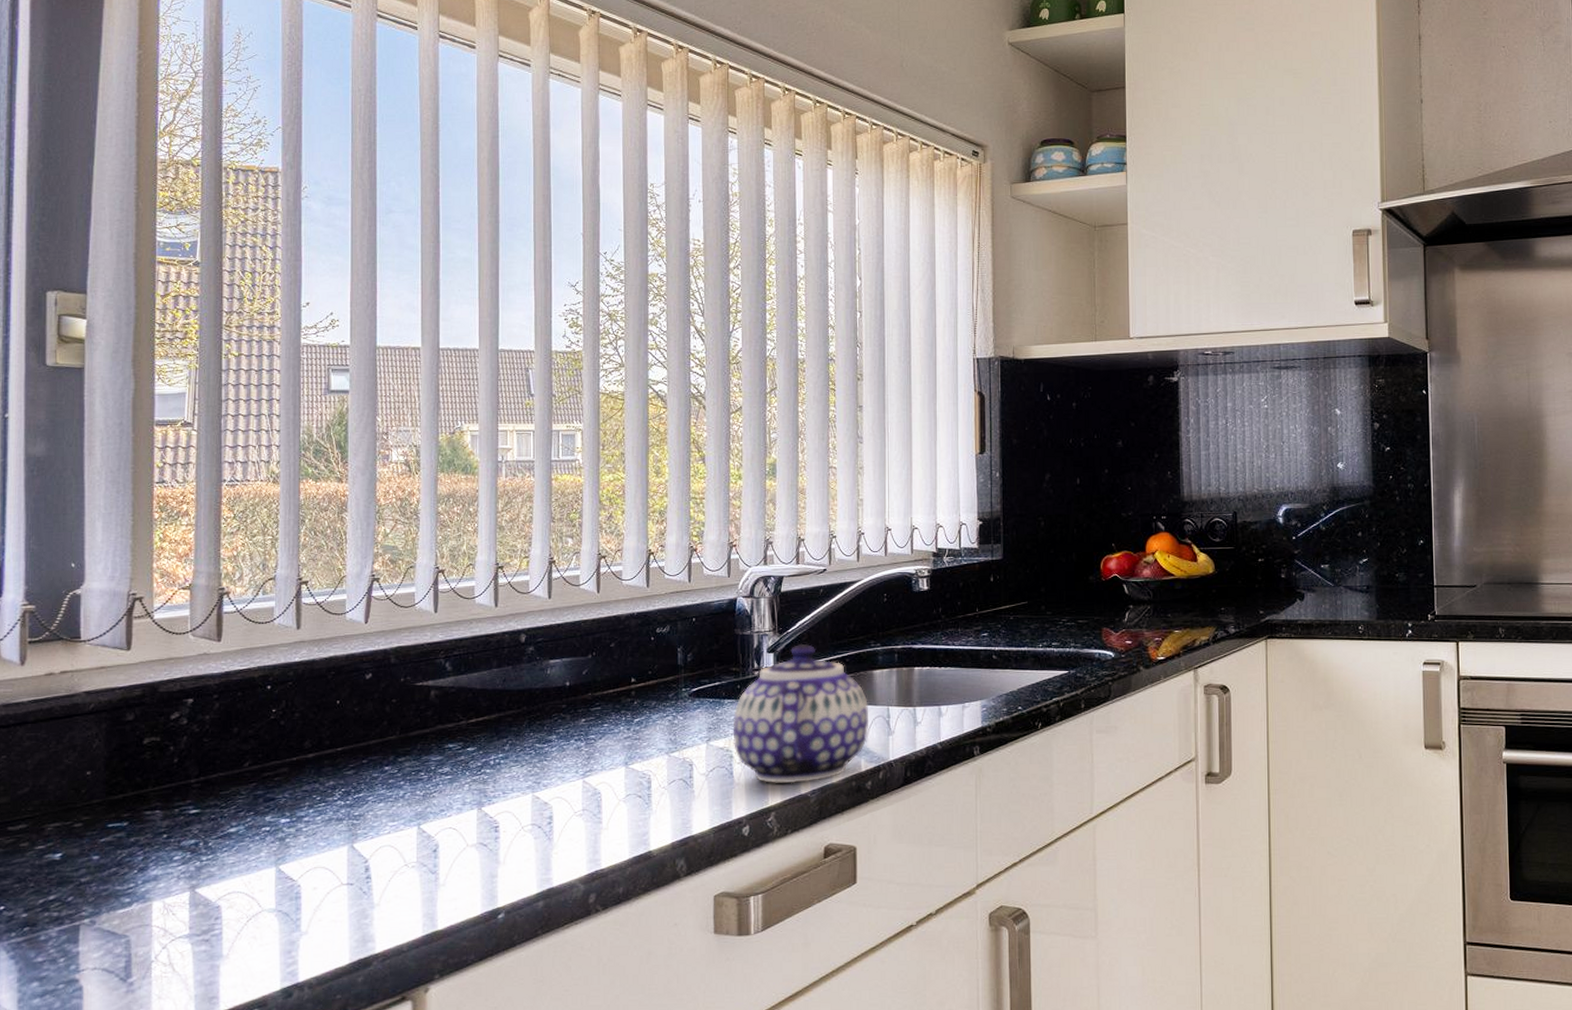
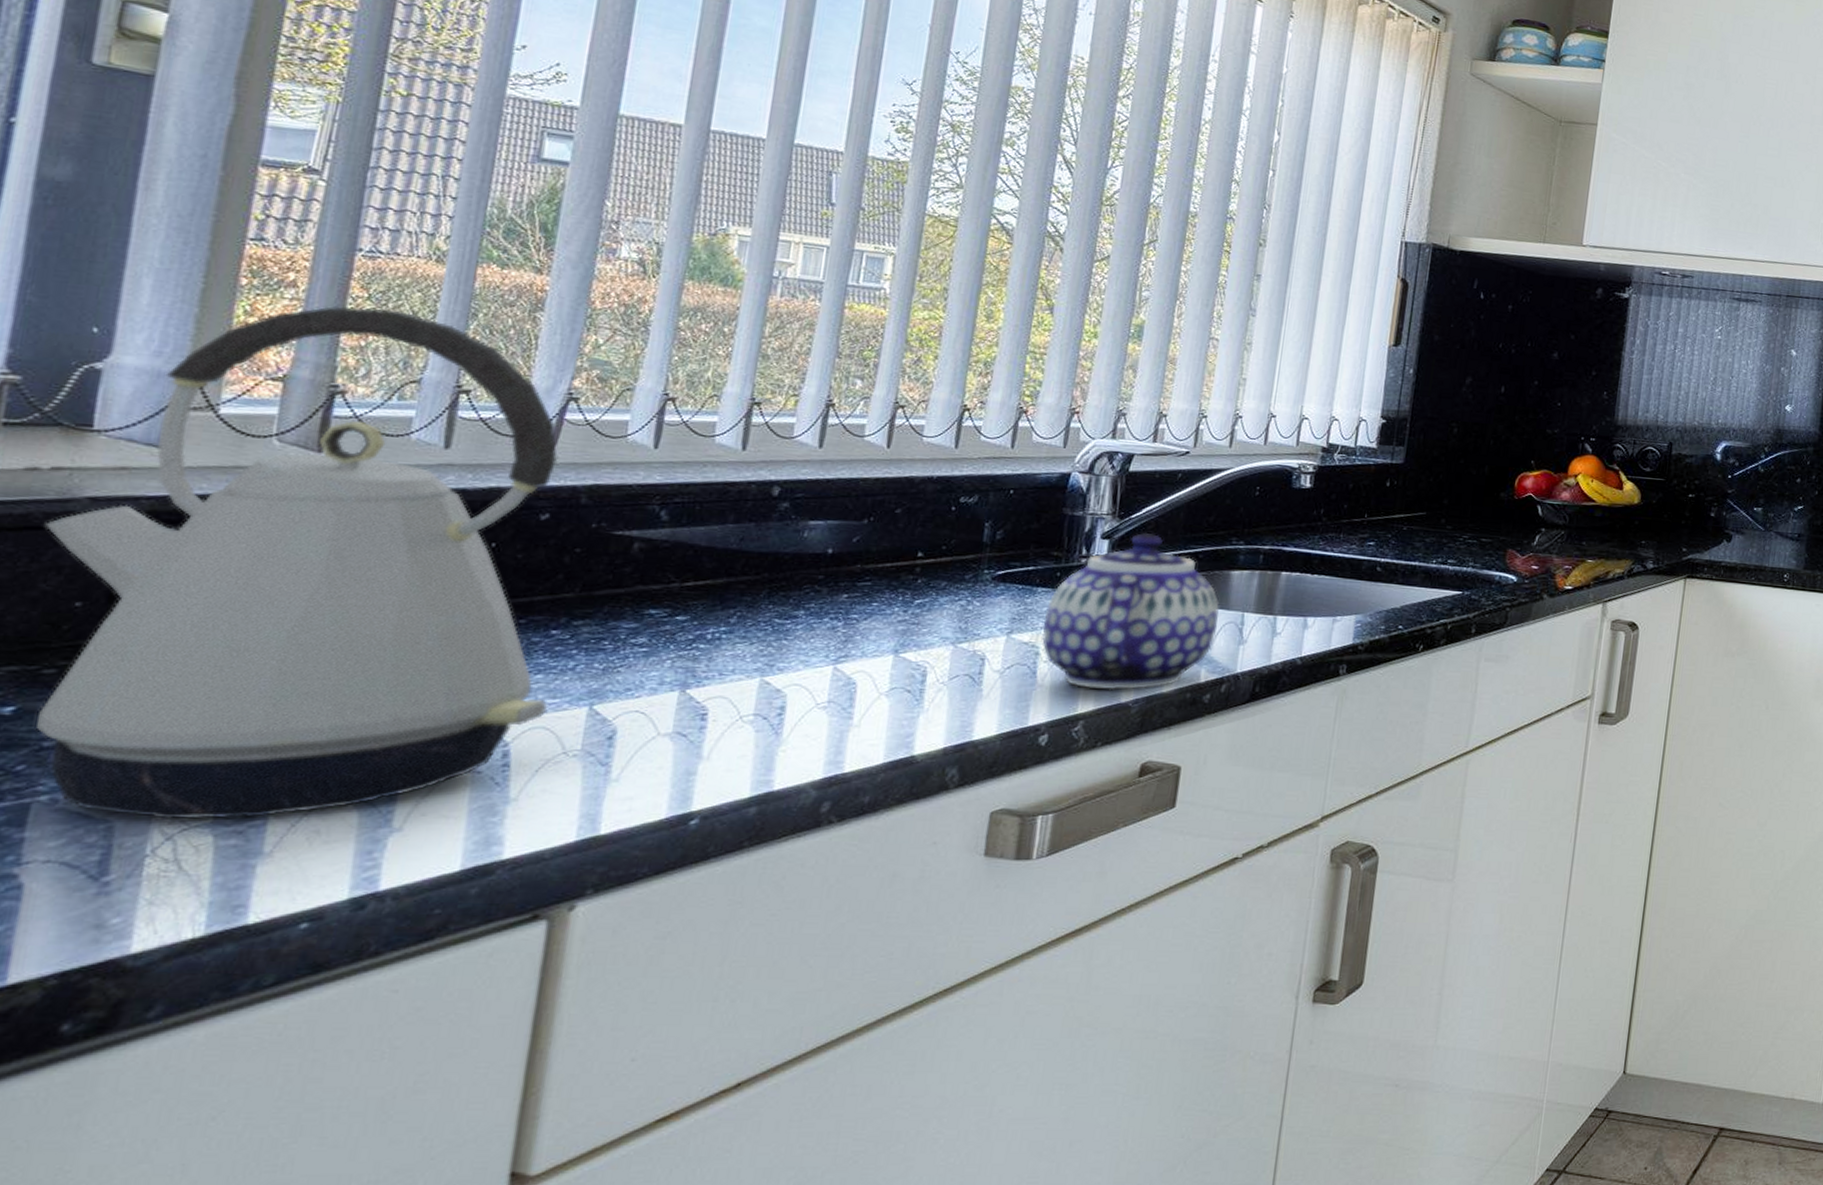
kettle: none [62,524,389,933] -> present [36,306,559,820]

